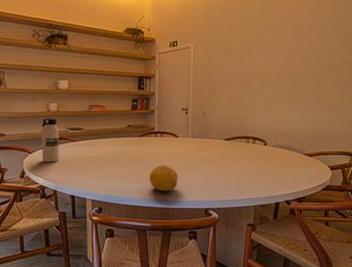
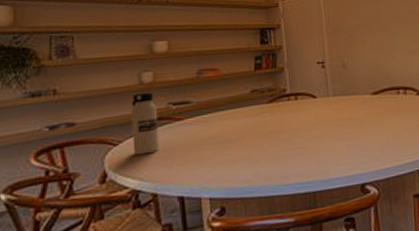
fruit: present [149,165,178,192] -> none [285,135,323,171]

